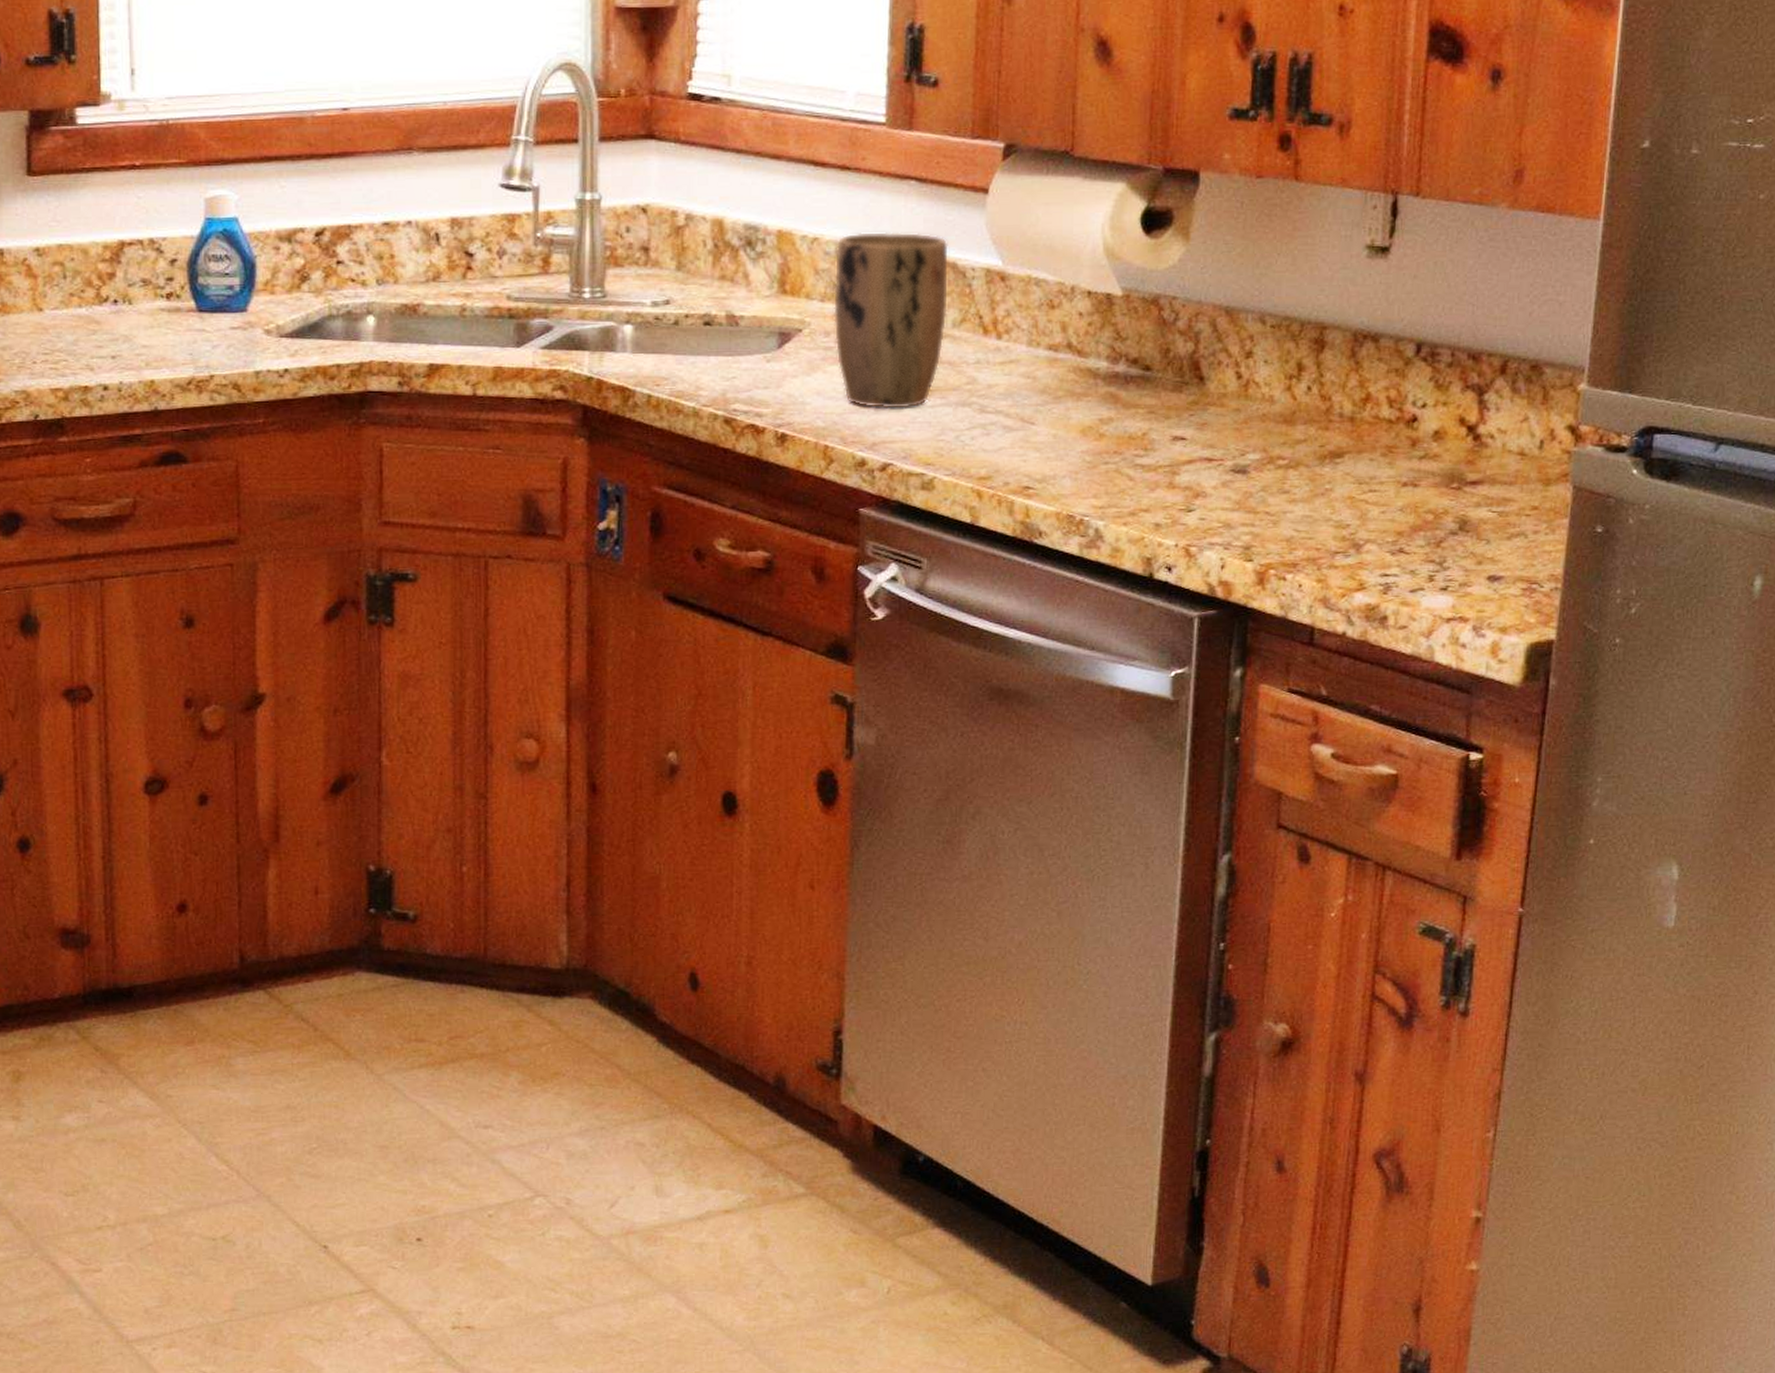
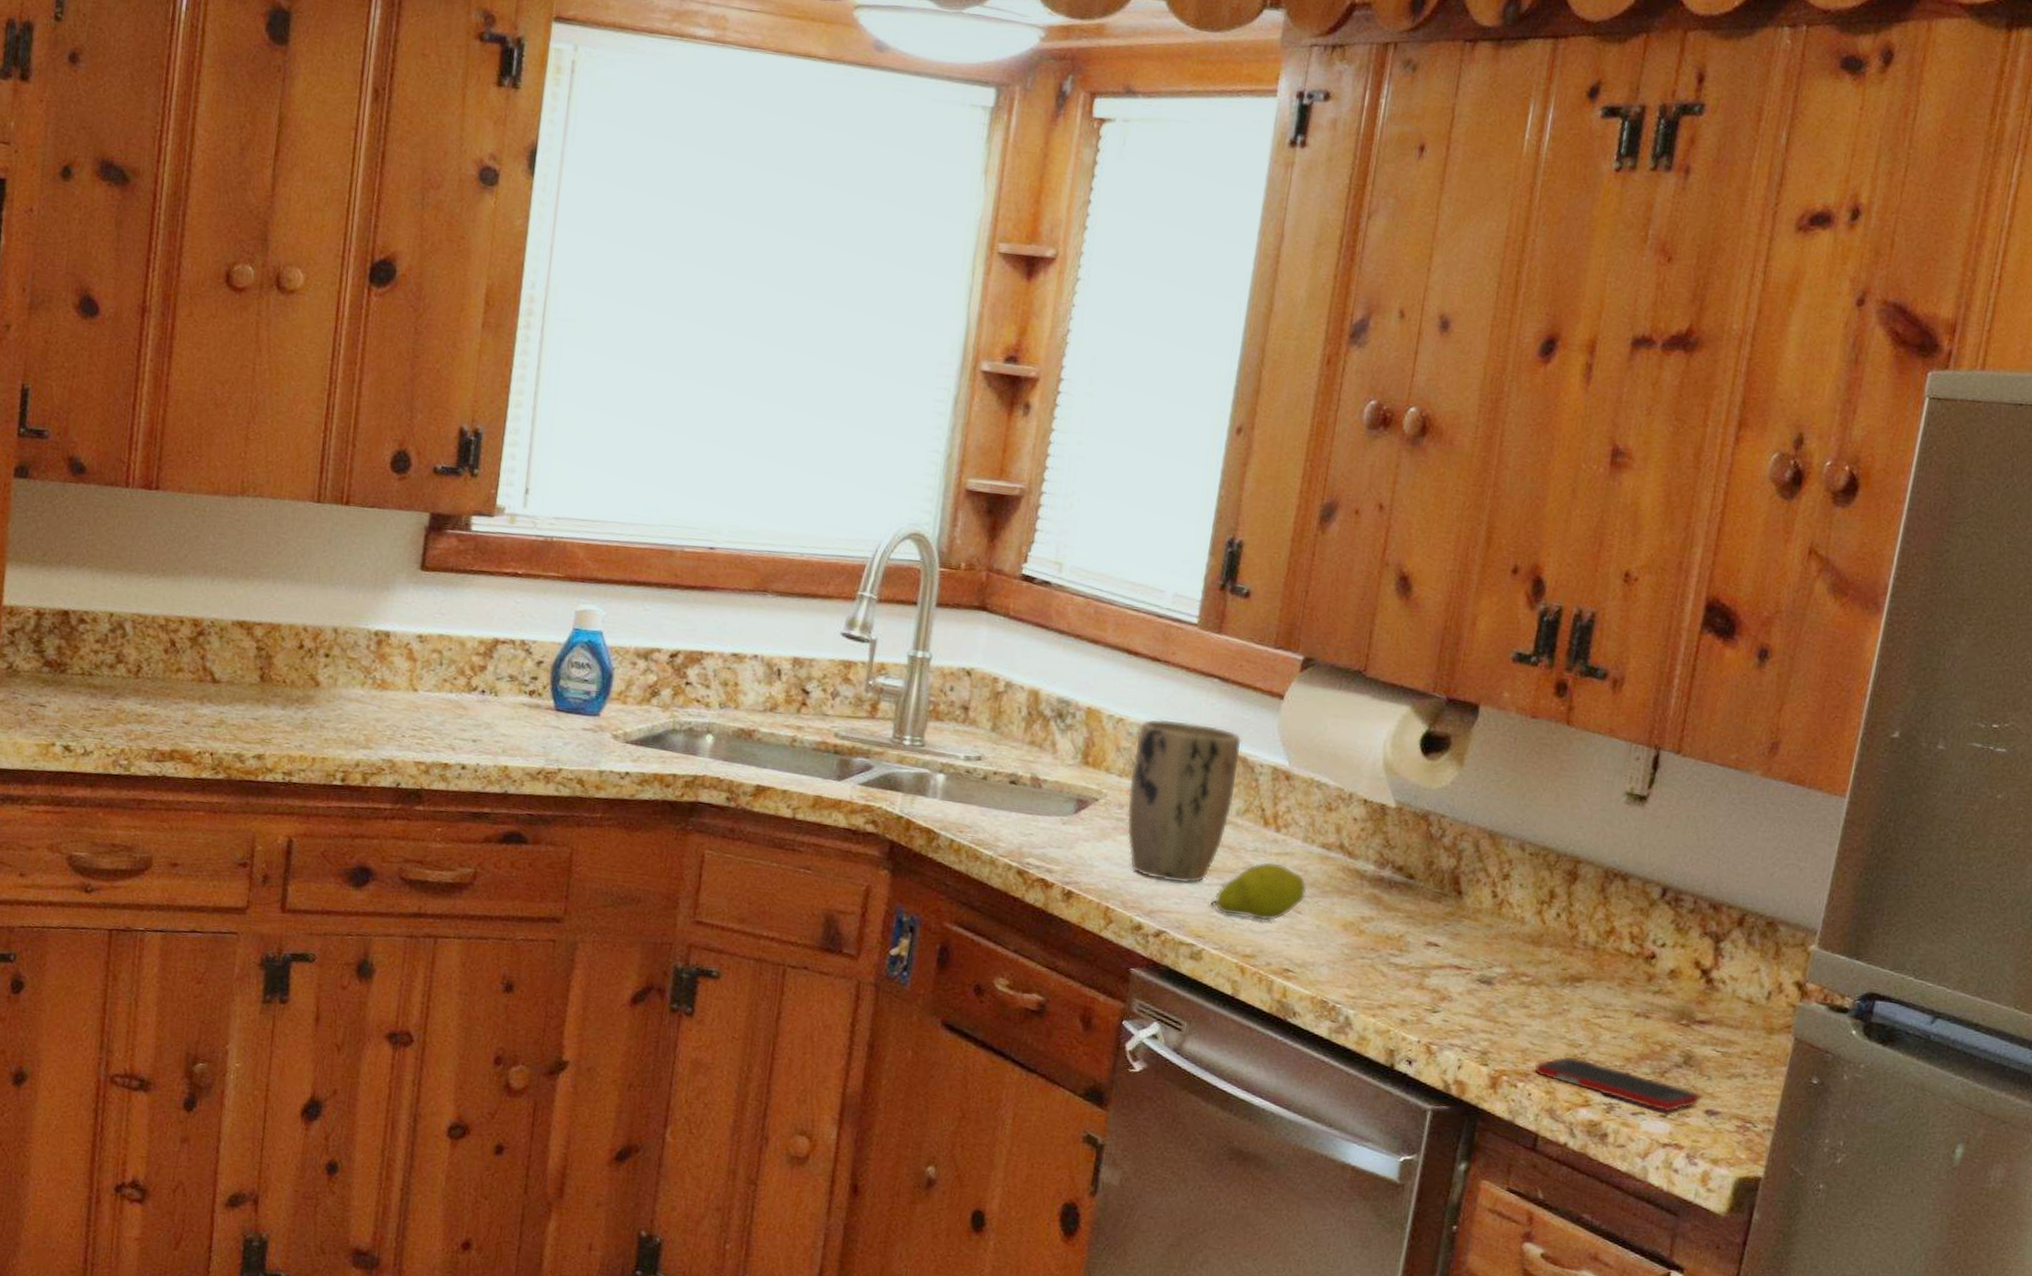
fruit: none [936,372,1038,438] -> present [1210,861,1307,921]
cell phone: none [1303,539,1482,585] -> present [1535,1056,1701,1113]

